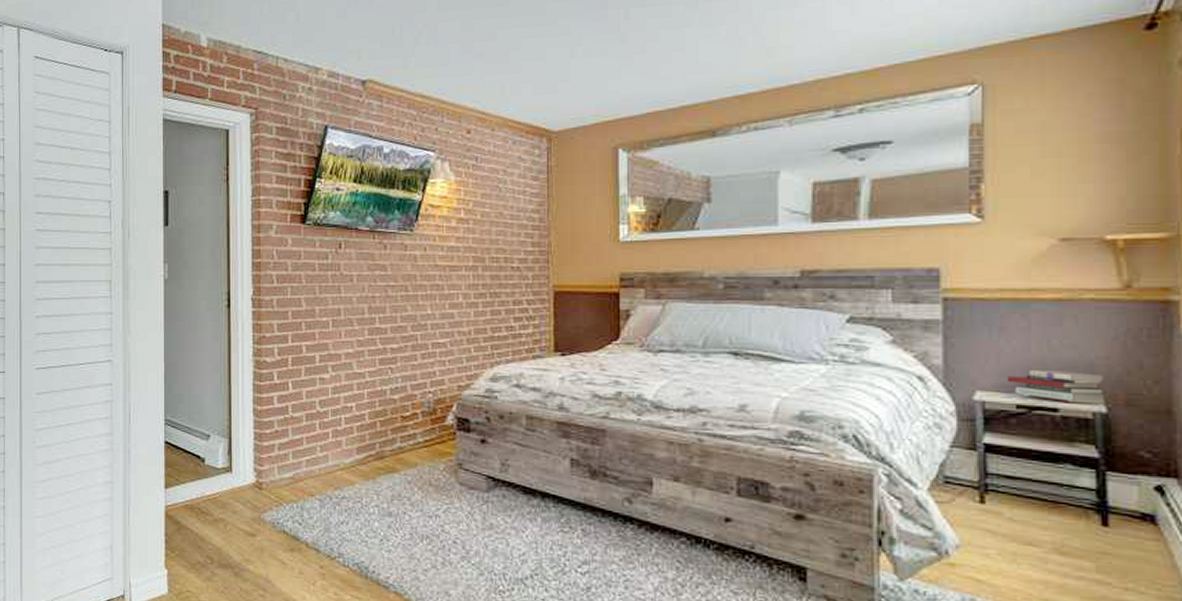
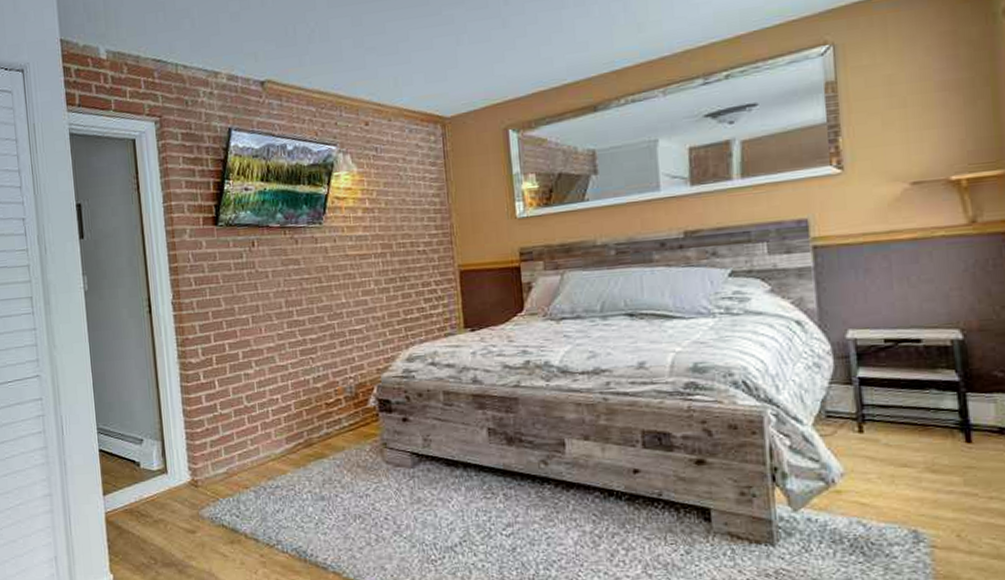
books: present [1006,370,1105,404] -> none [874,304,961,334]

